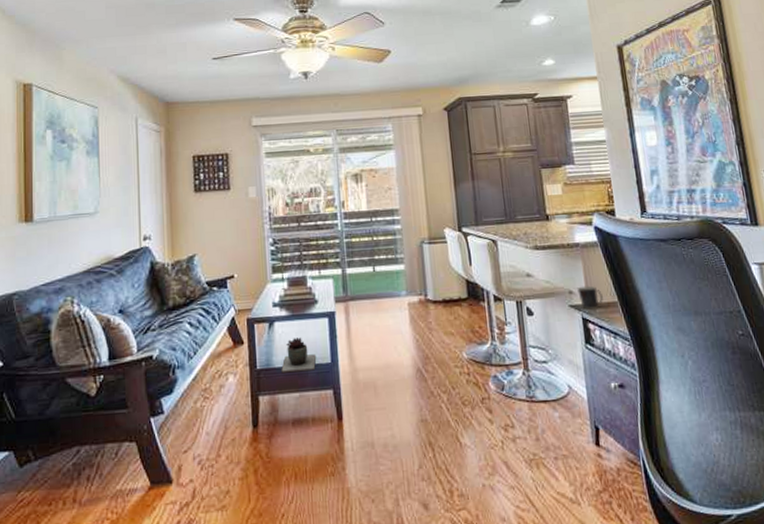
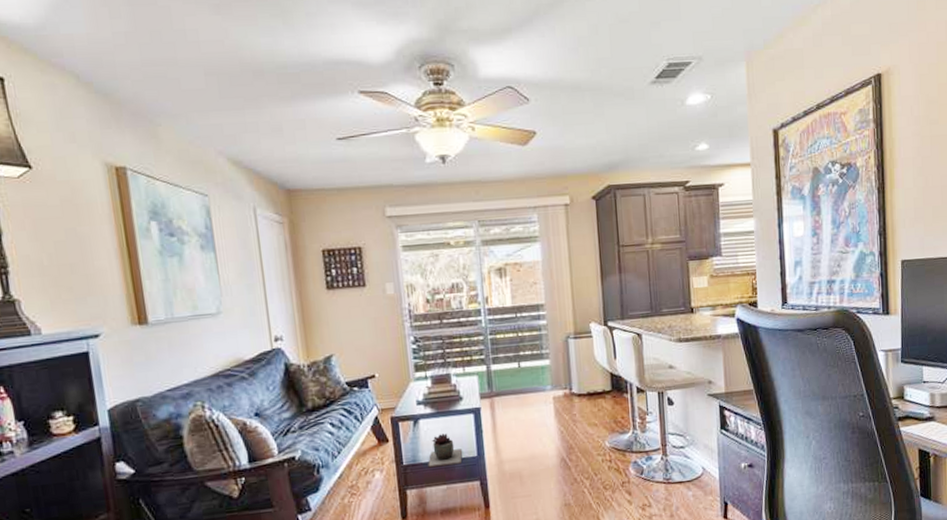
mug: present [577,285,603,310] -> none [716,375,740,398]

